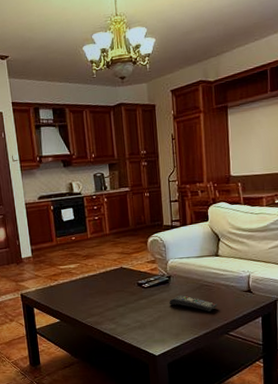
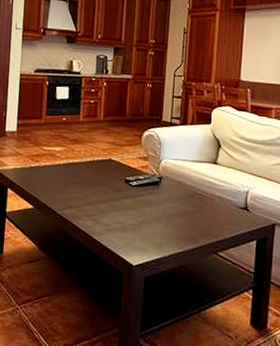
remote control: present [169,294,217,312] -> none [156,200,209,225]

